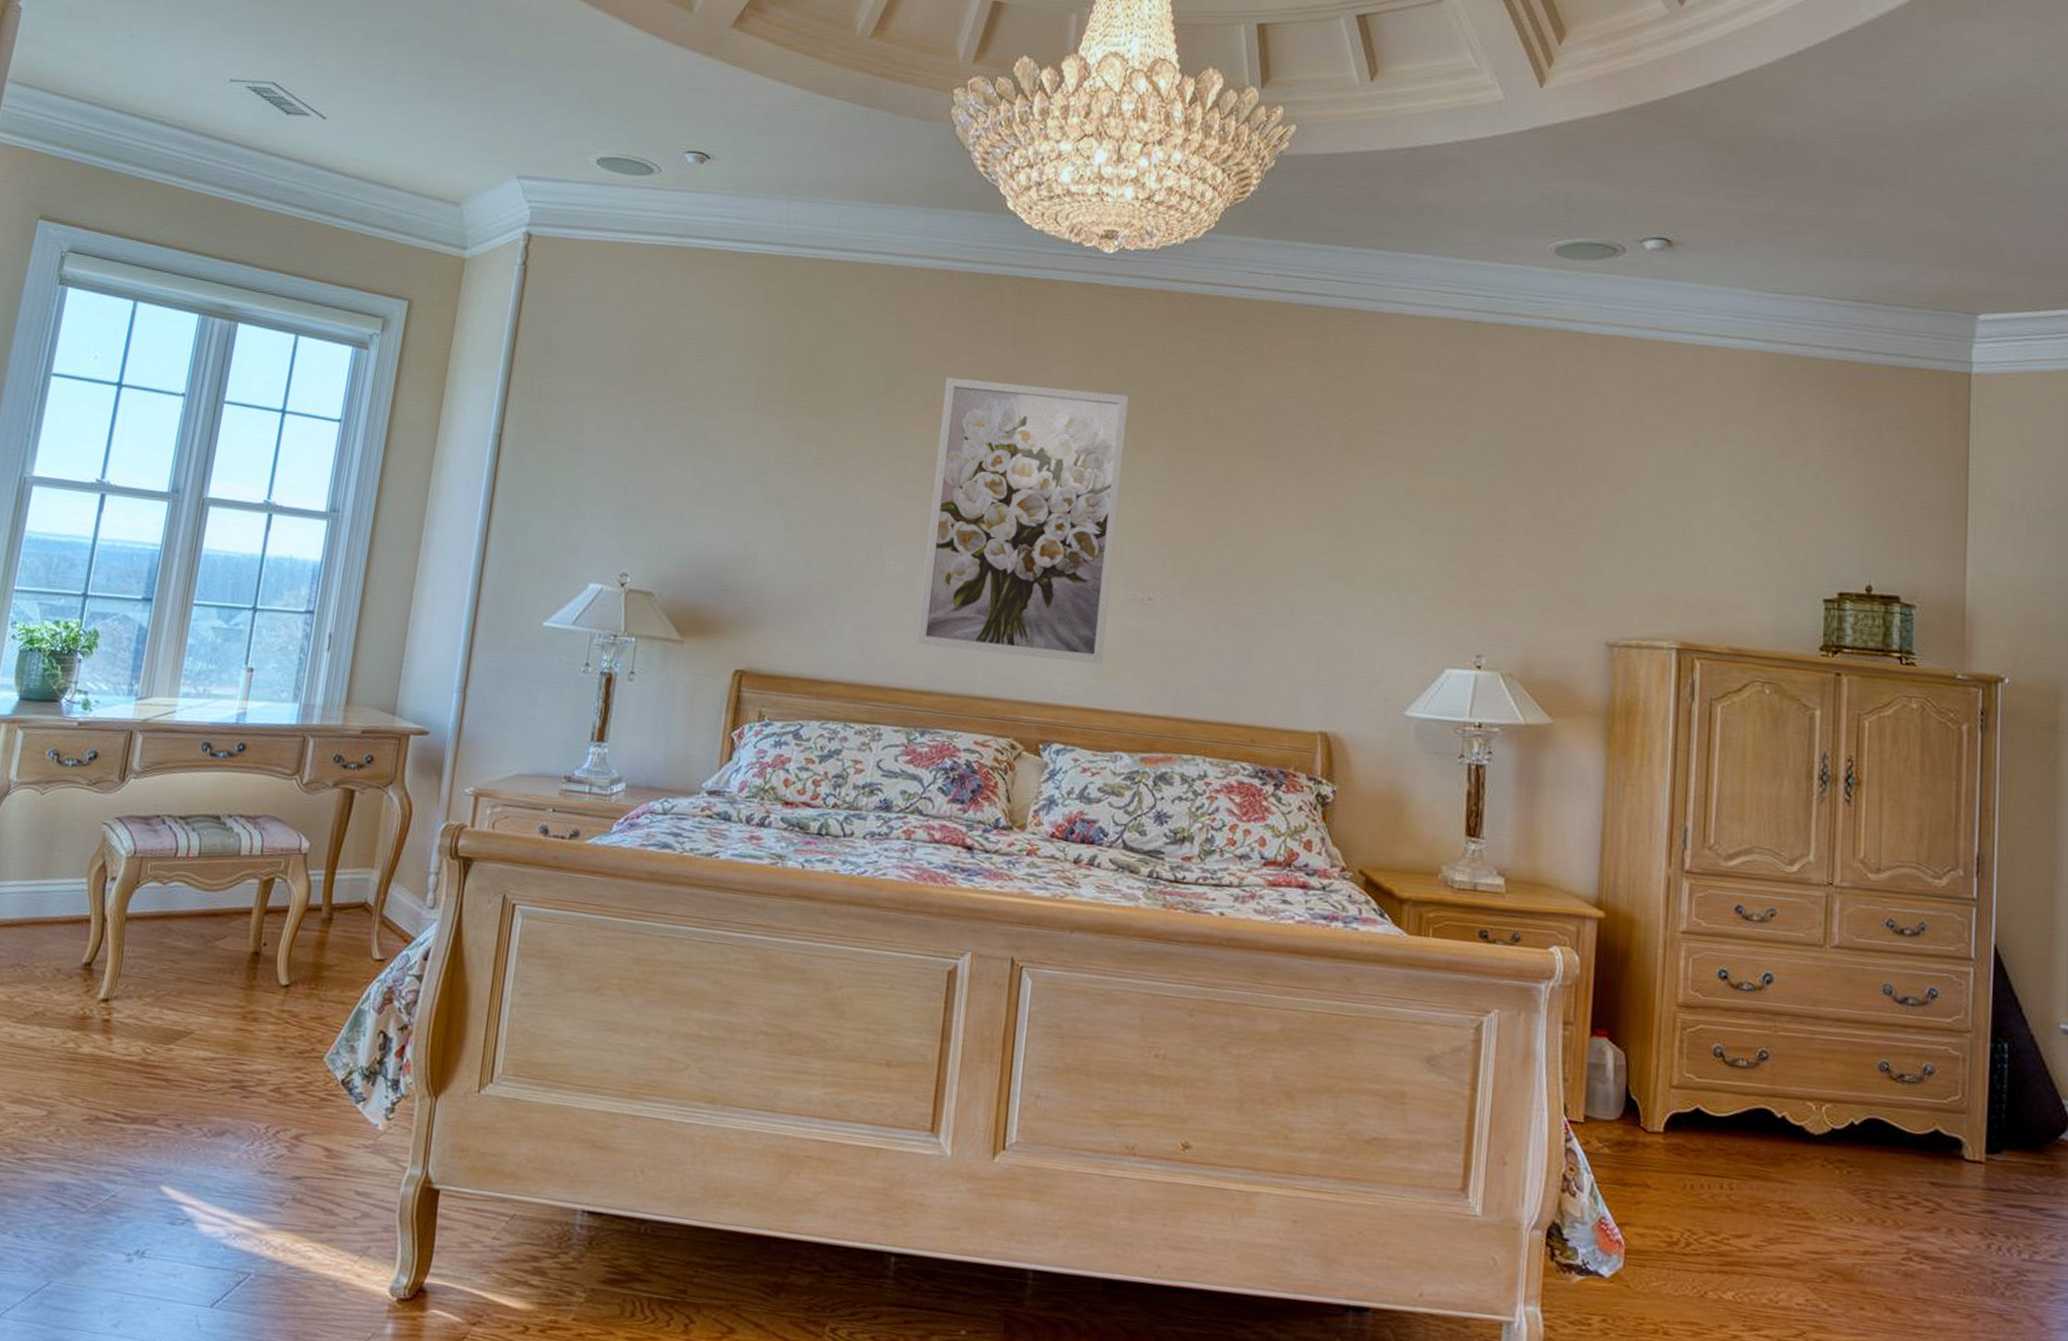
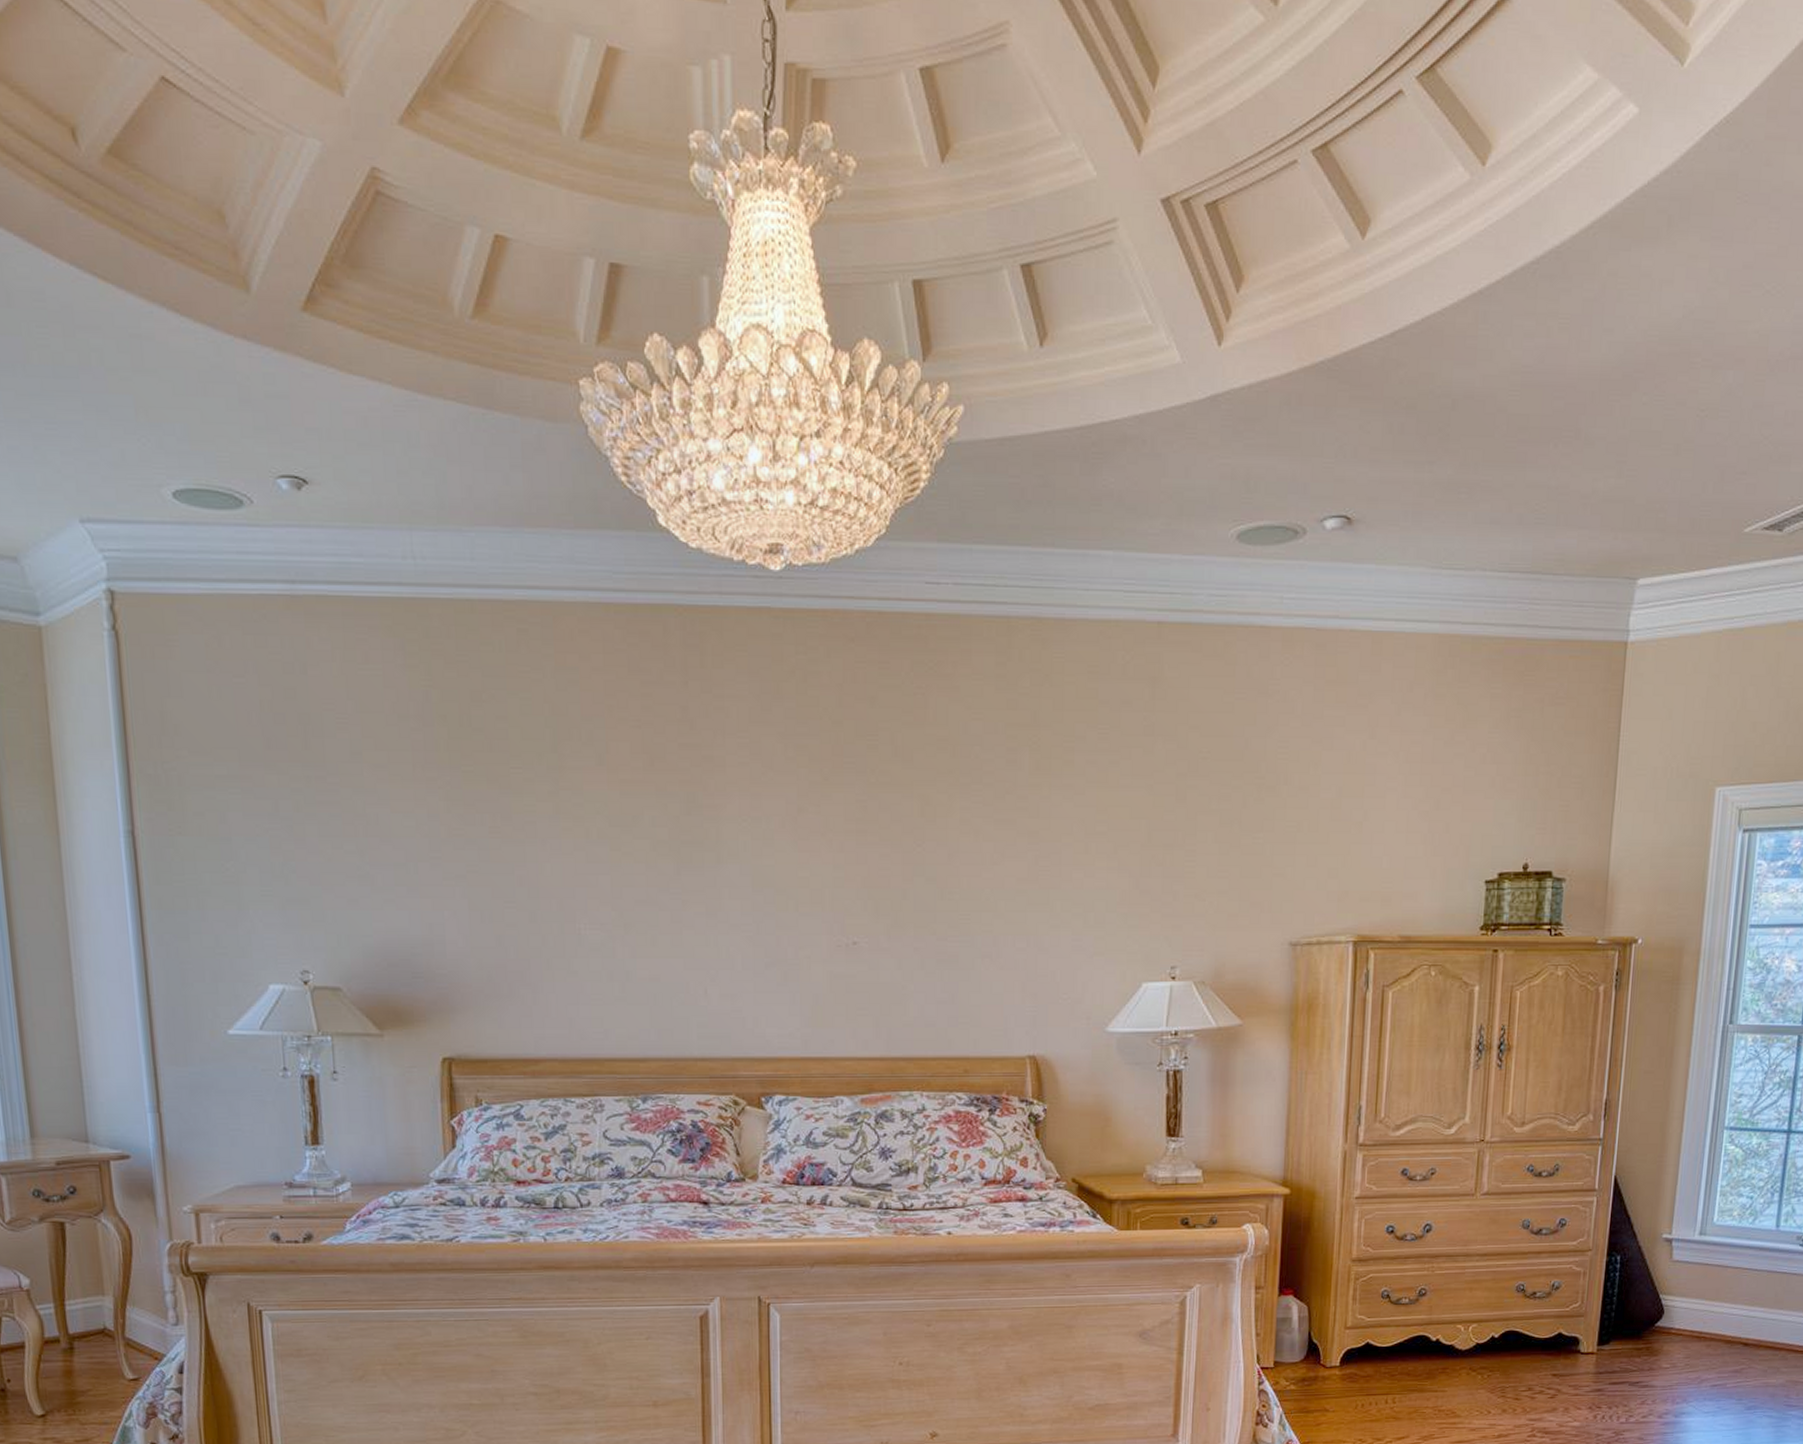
wall art: present [916,377,1128,665] -> none [617,725,815,1014]

